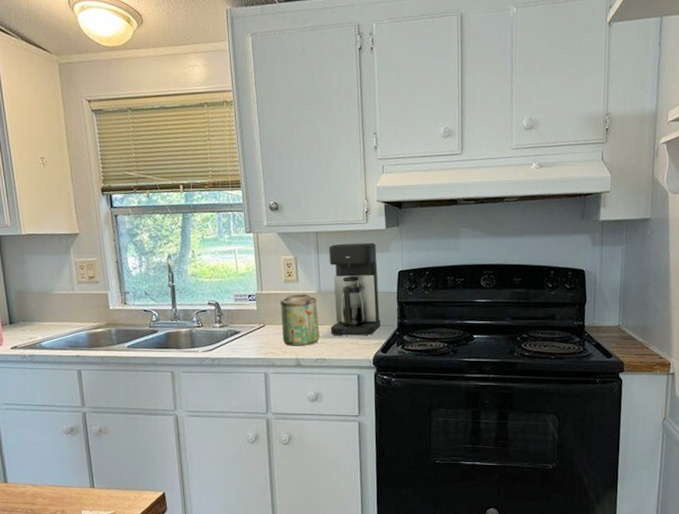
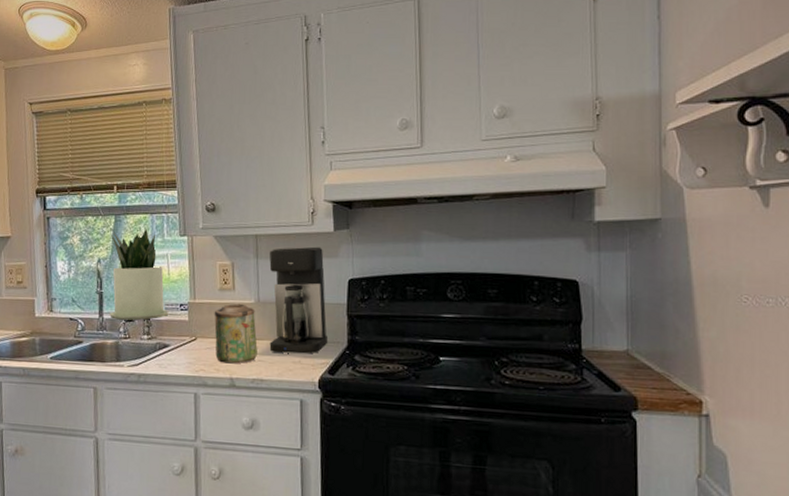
planter: none [180,226,239,312] -> present [108,229,169,321]

